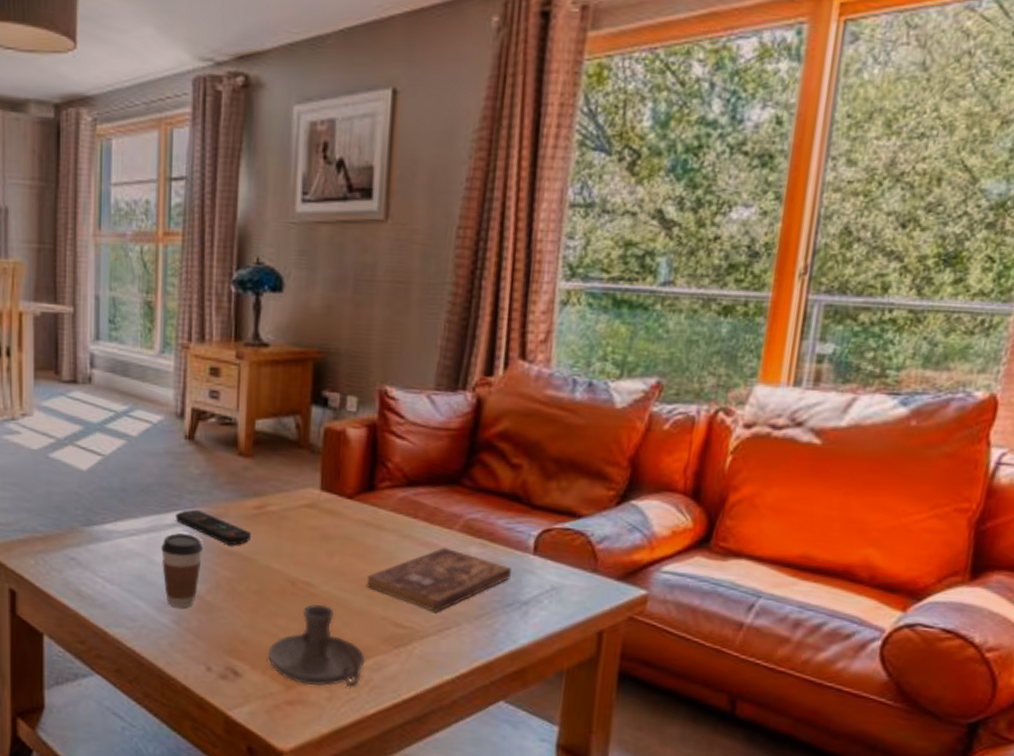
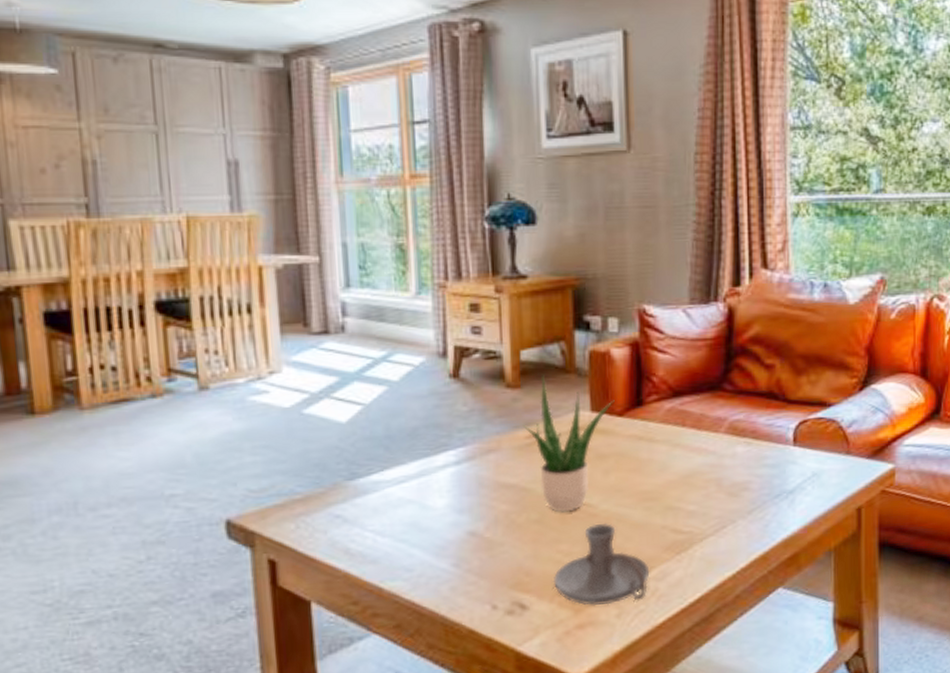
coffee cup: present [161,533,204,608] -> none [434,473,479,550]
remote control: present [176,509,252,545] -> none [447,446,527,478]
potted plant: none [252,447,346,588] -> present [524,375,615,512]
bible: present [366,547,511,612] -> none [644,450,775,514]

